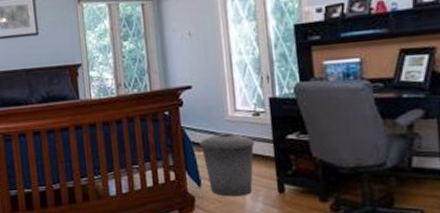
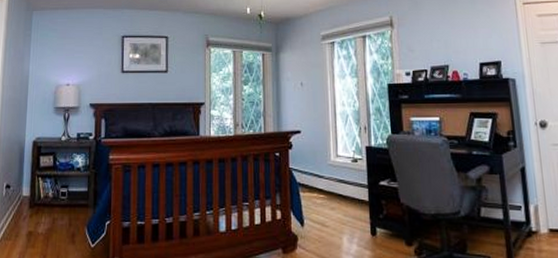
trash can: present [199,132,255,197] -> none [304,175,352,238]

